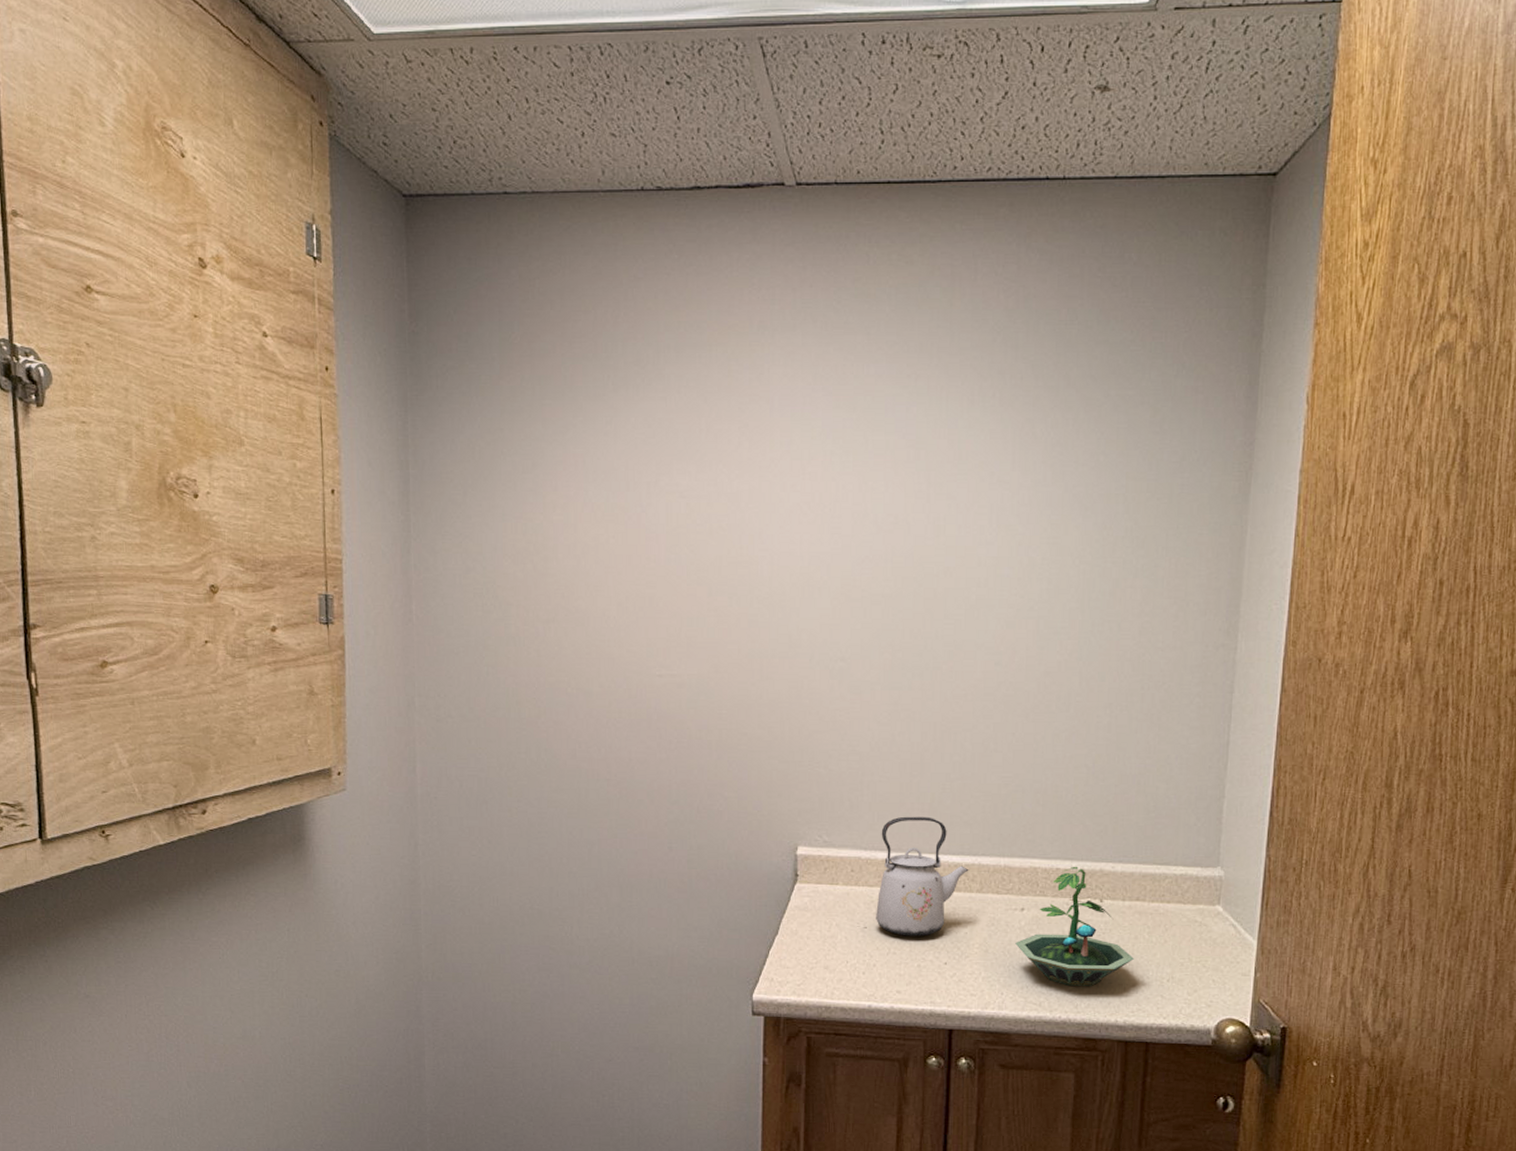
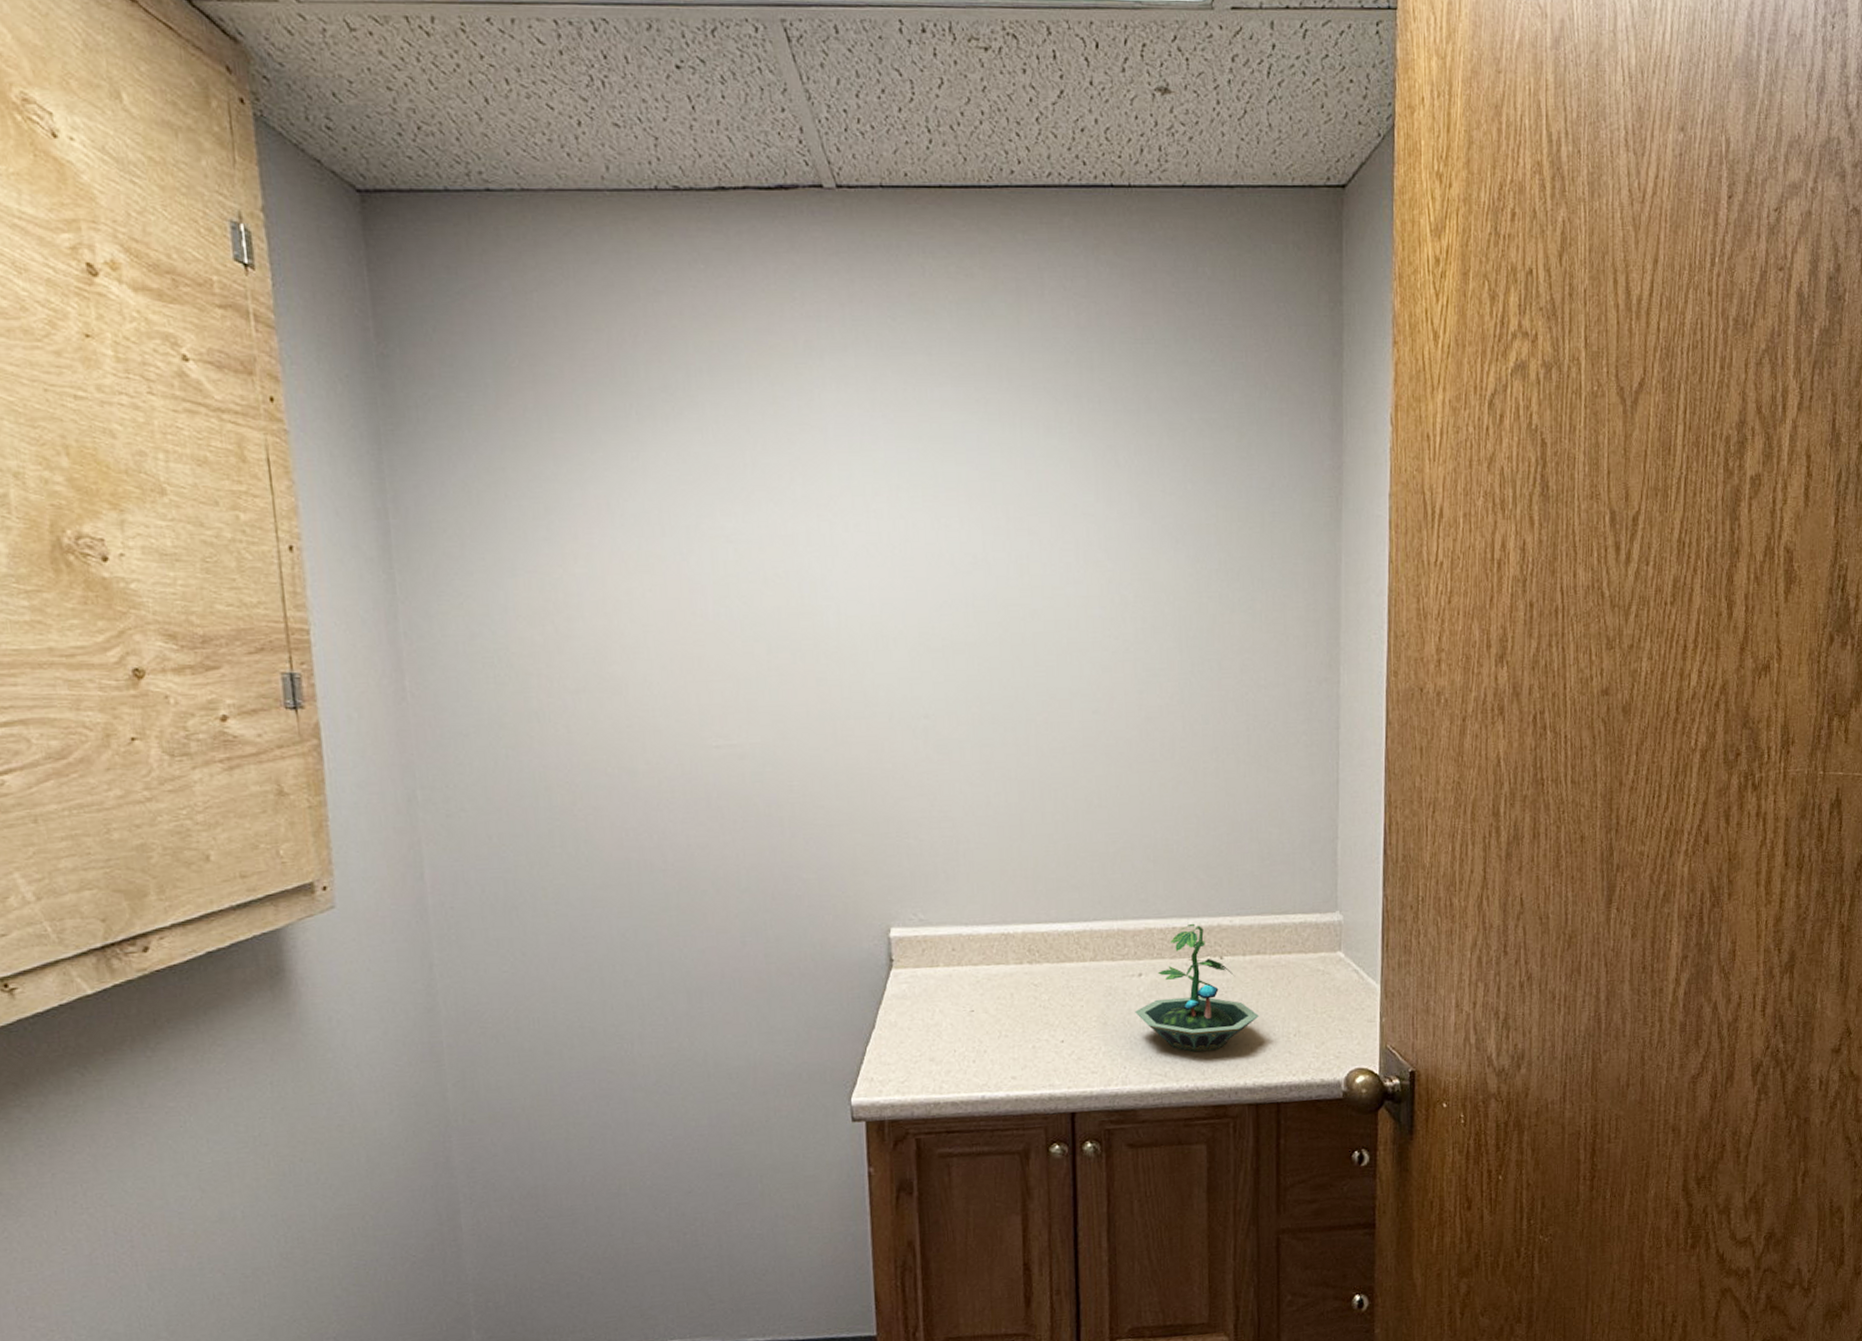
kettle: present [876,816,969,937] -> none [982,883,1081,1016]

